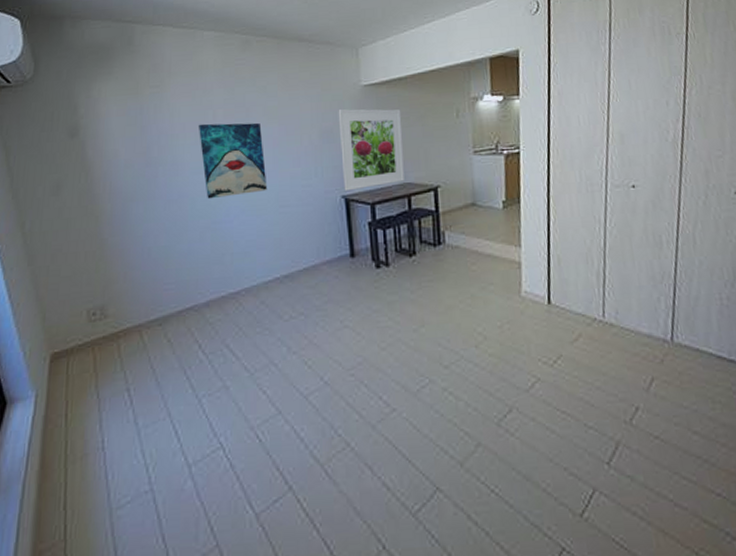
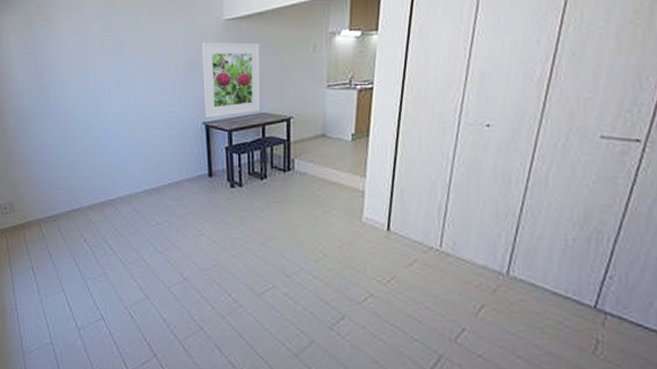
wall art: present [198,122,268,199] -> none [80,53,139,120]

